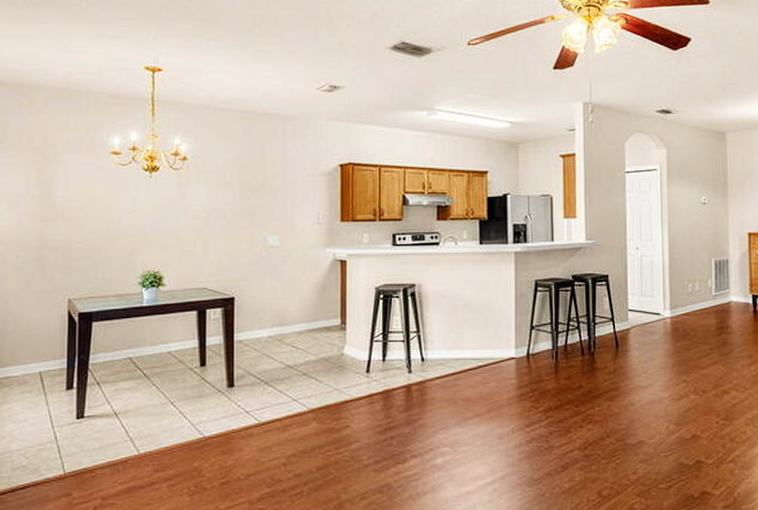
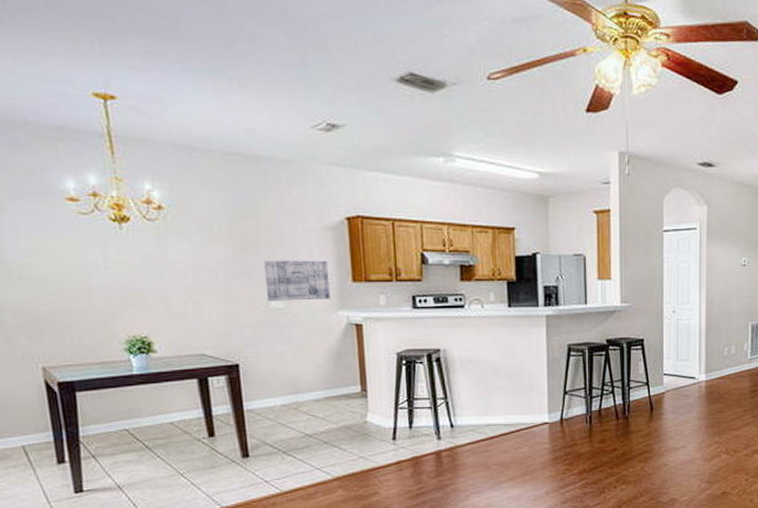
wall art: none [265,202,320,239] -> present [263,260,330,301]

